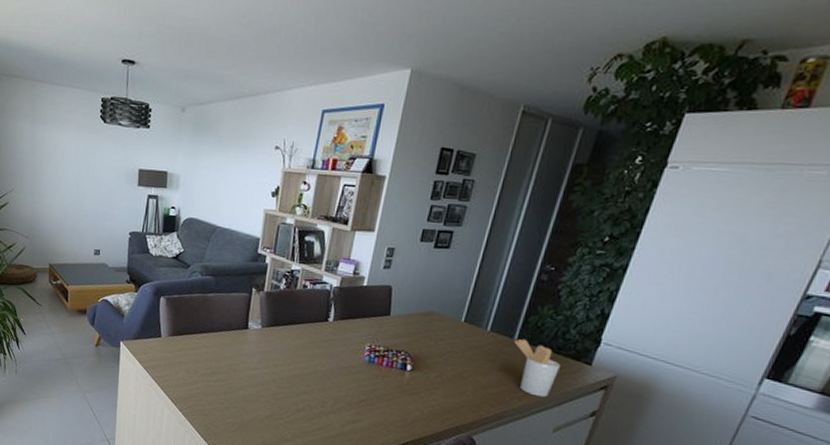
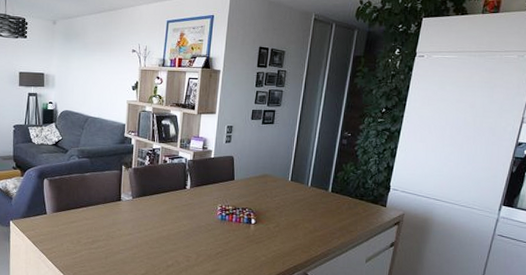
utensil holder: present [514,338,560,398] -> none [329,190,364,236]

